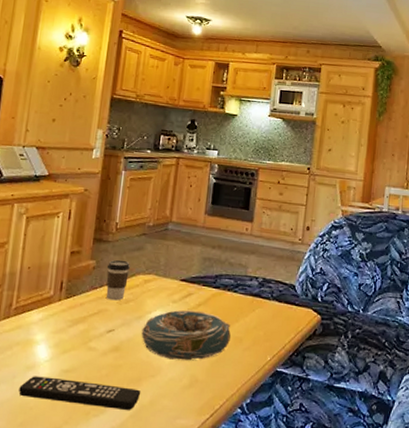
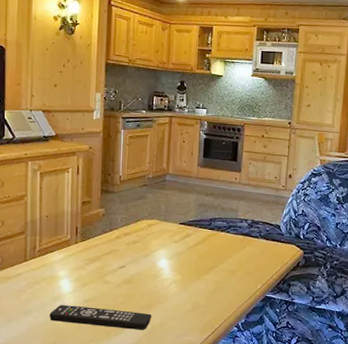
coffee cup: present [106,259,131,301] -> none [115,207,136,242]
decorative bowl: present [141,310,231,361] -> none [149,248,226,290]

